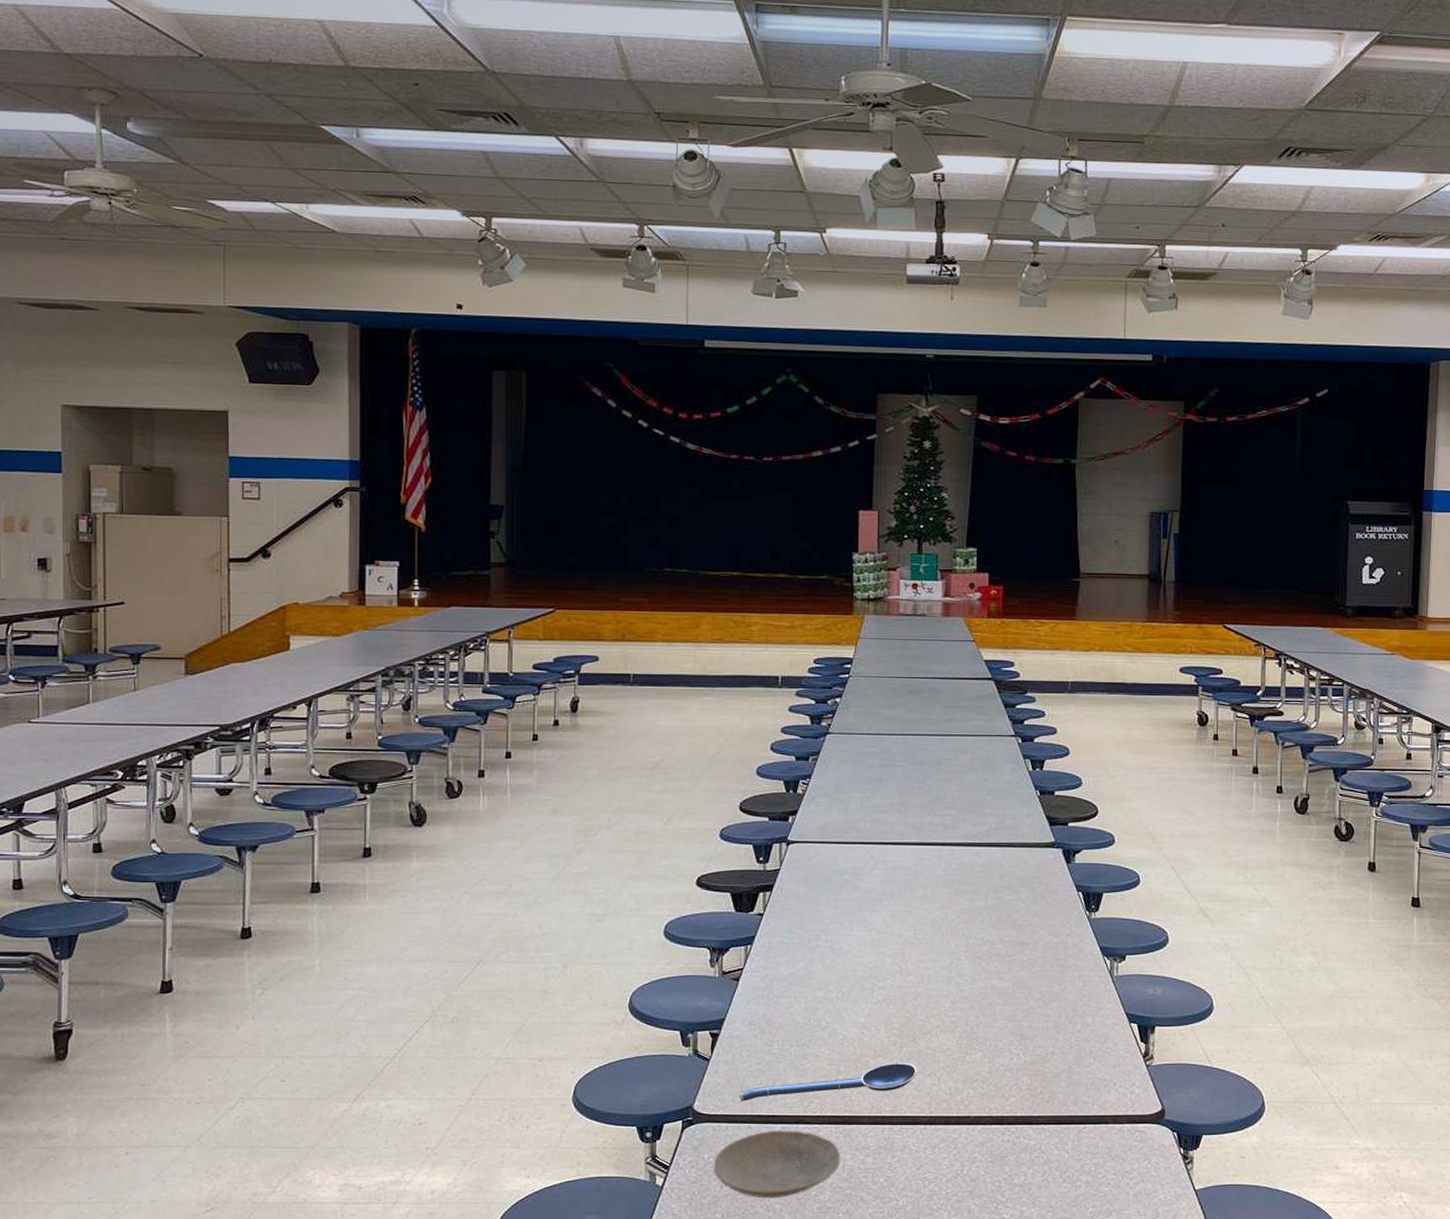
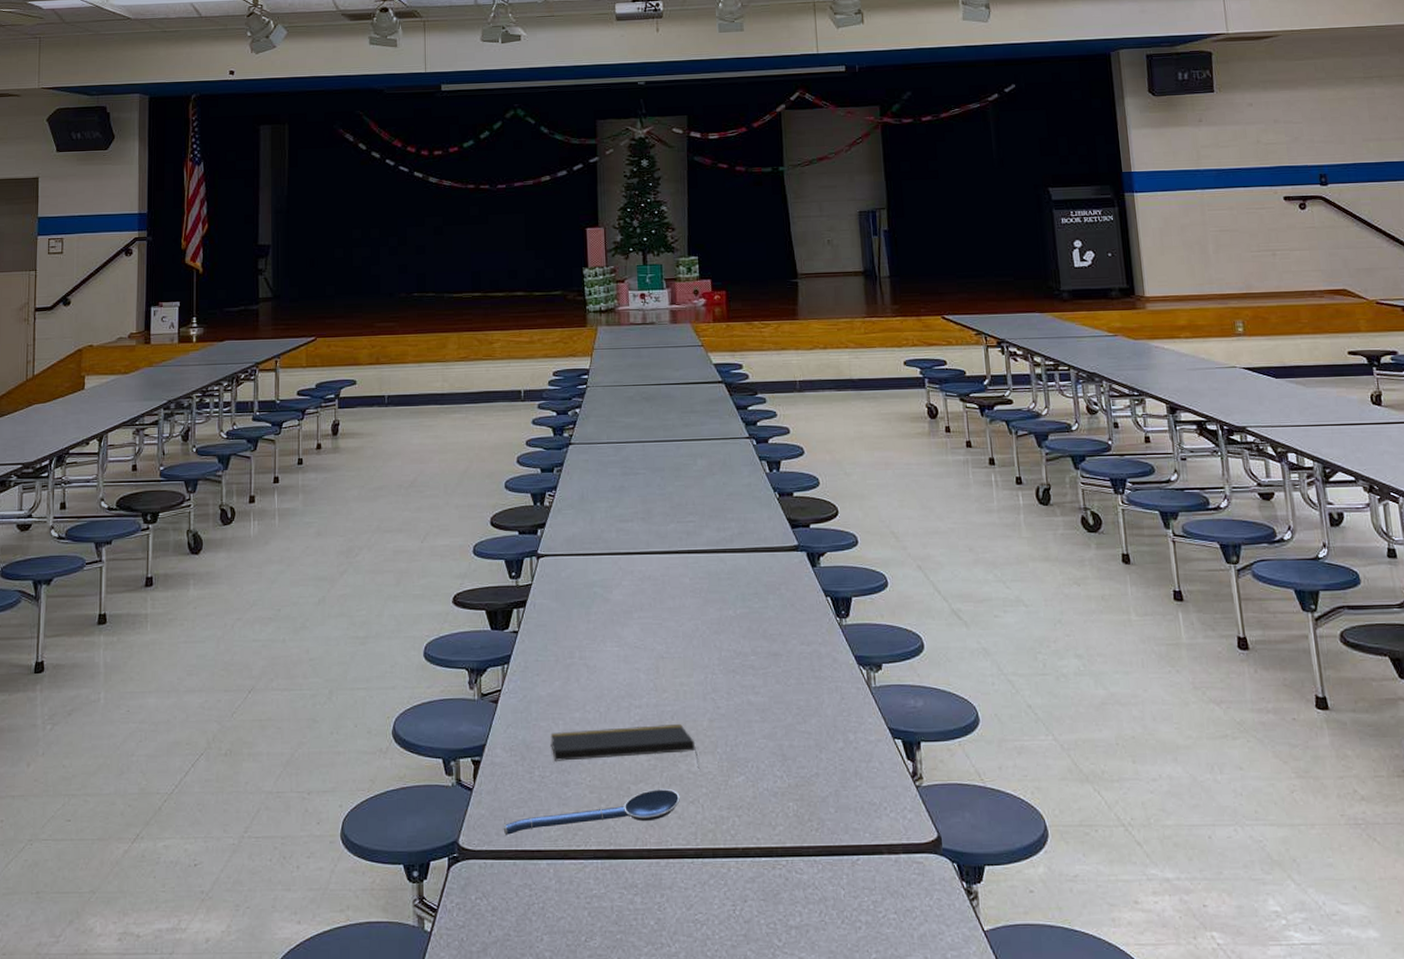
plate: present [713,1130,841,1199] -> none [480,866,609,945]
notepad: none [791,1004,939,1046] -> present [550,723,699,769]

